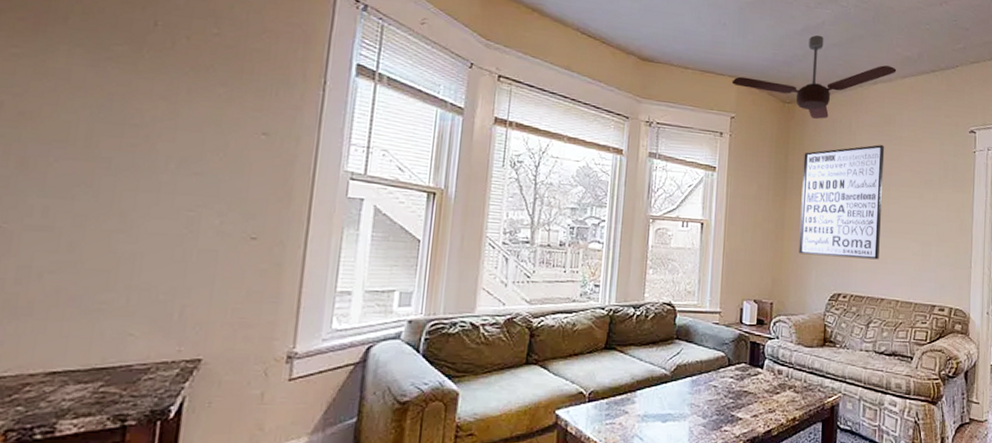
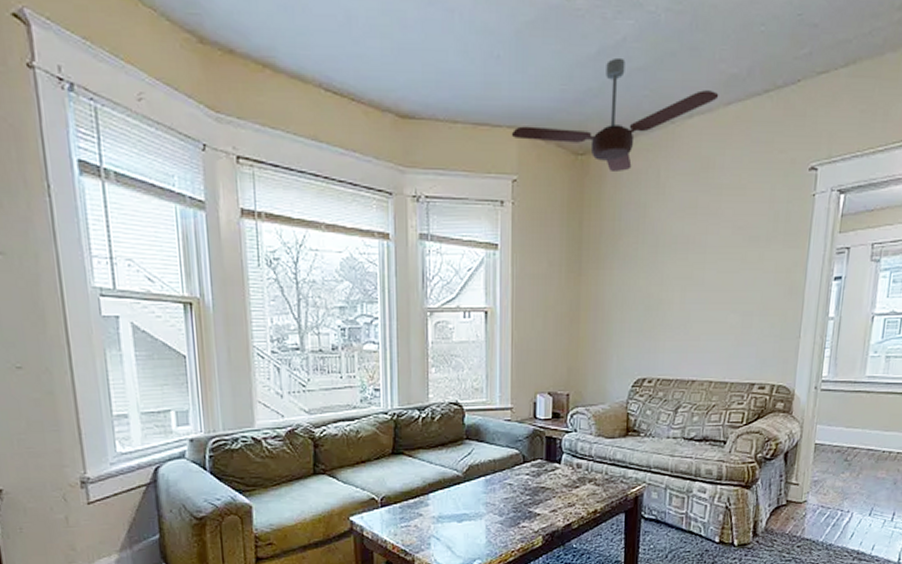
wall art: present [798,145,885,260] -> none [597,197,701,338]

